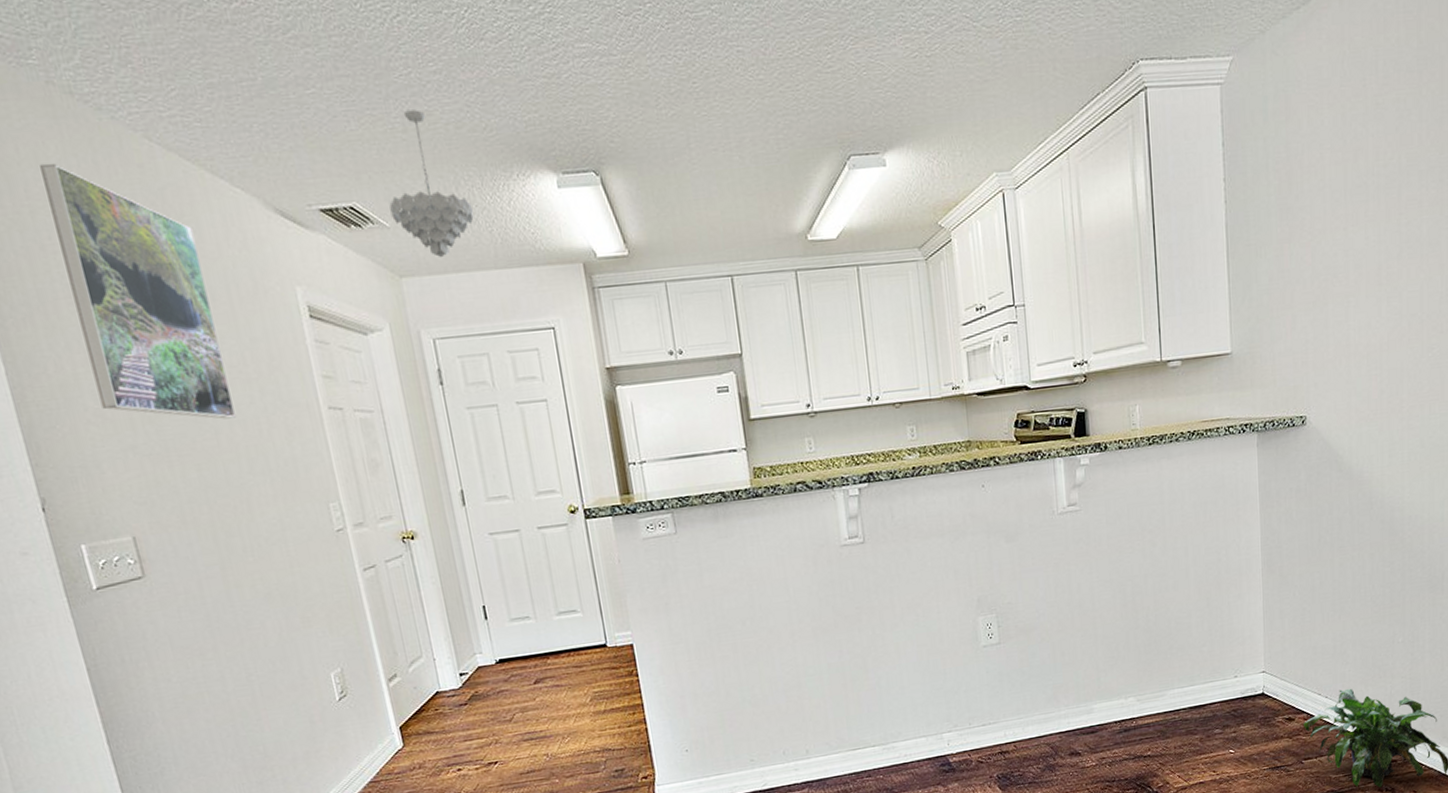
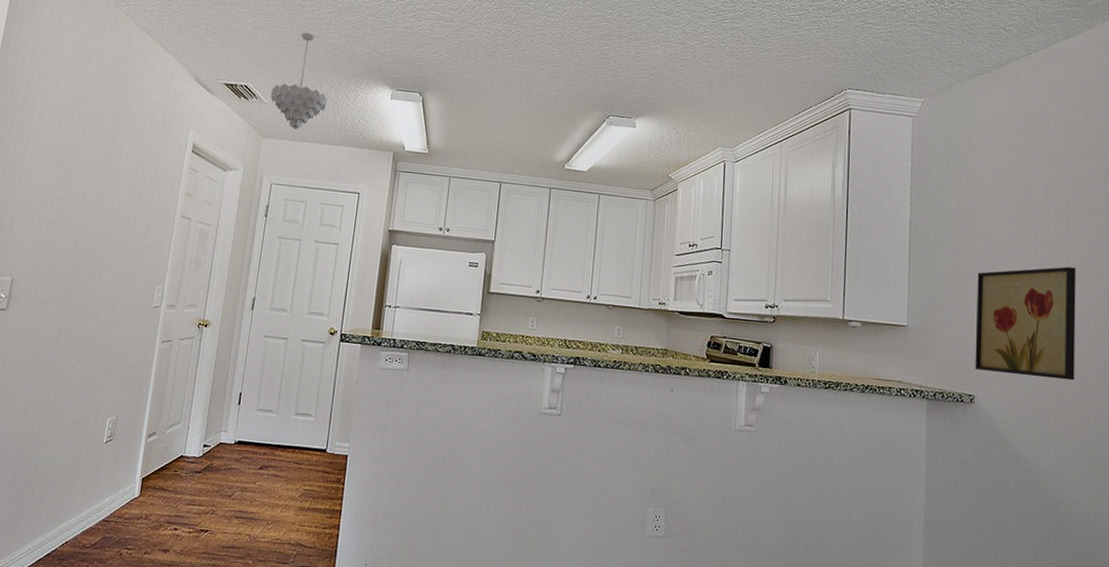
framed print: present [40,163,237,419] -> none [31,24,138,210]
wall art: none [1303,243,1409,387] -> present [975,266,1076,381]

